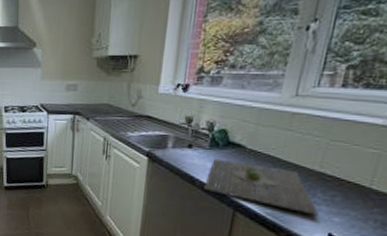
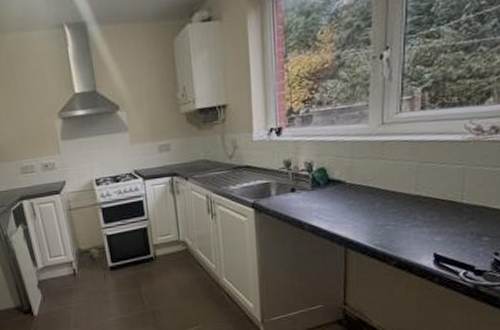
cutting board: present [203,158,319,216] -> none [313,197,421,239]

